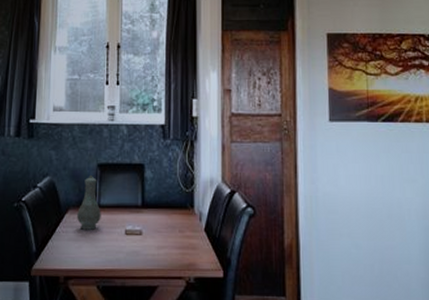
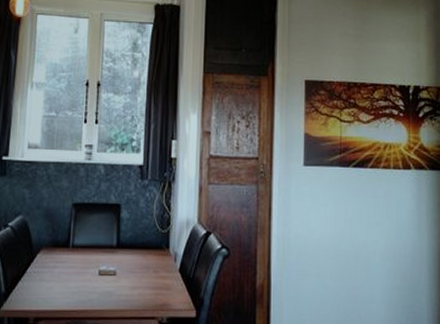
vase: present [77,176,101,230] -> none [49,215,75,270]

